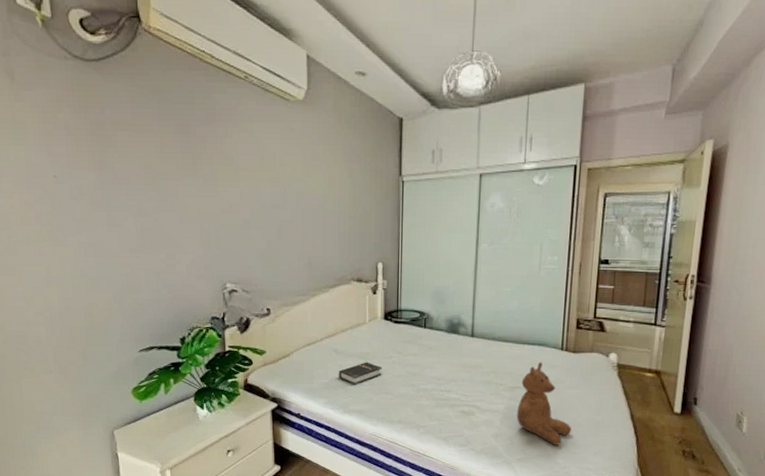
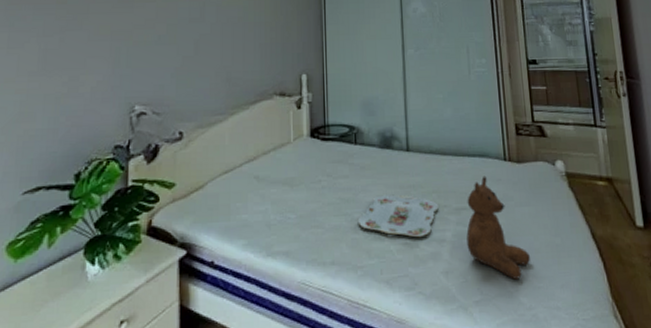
hardback book: present [338,362,382,385] -> none [259,189,311,220]
serving tray: none [422,372,495,408] -> present [357,194,439,238]

